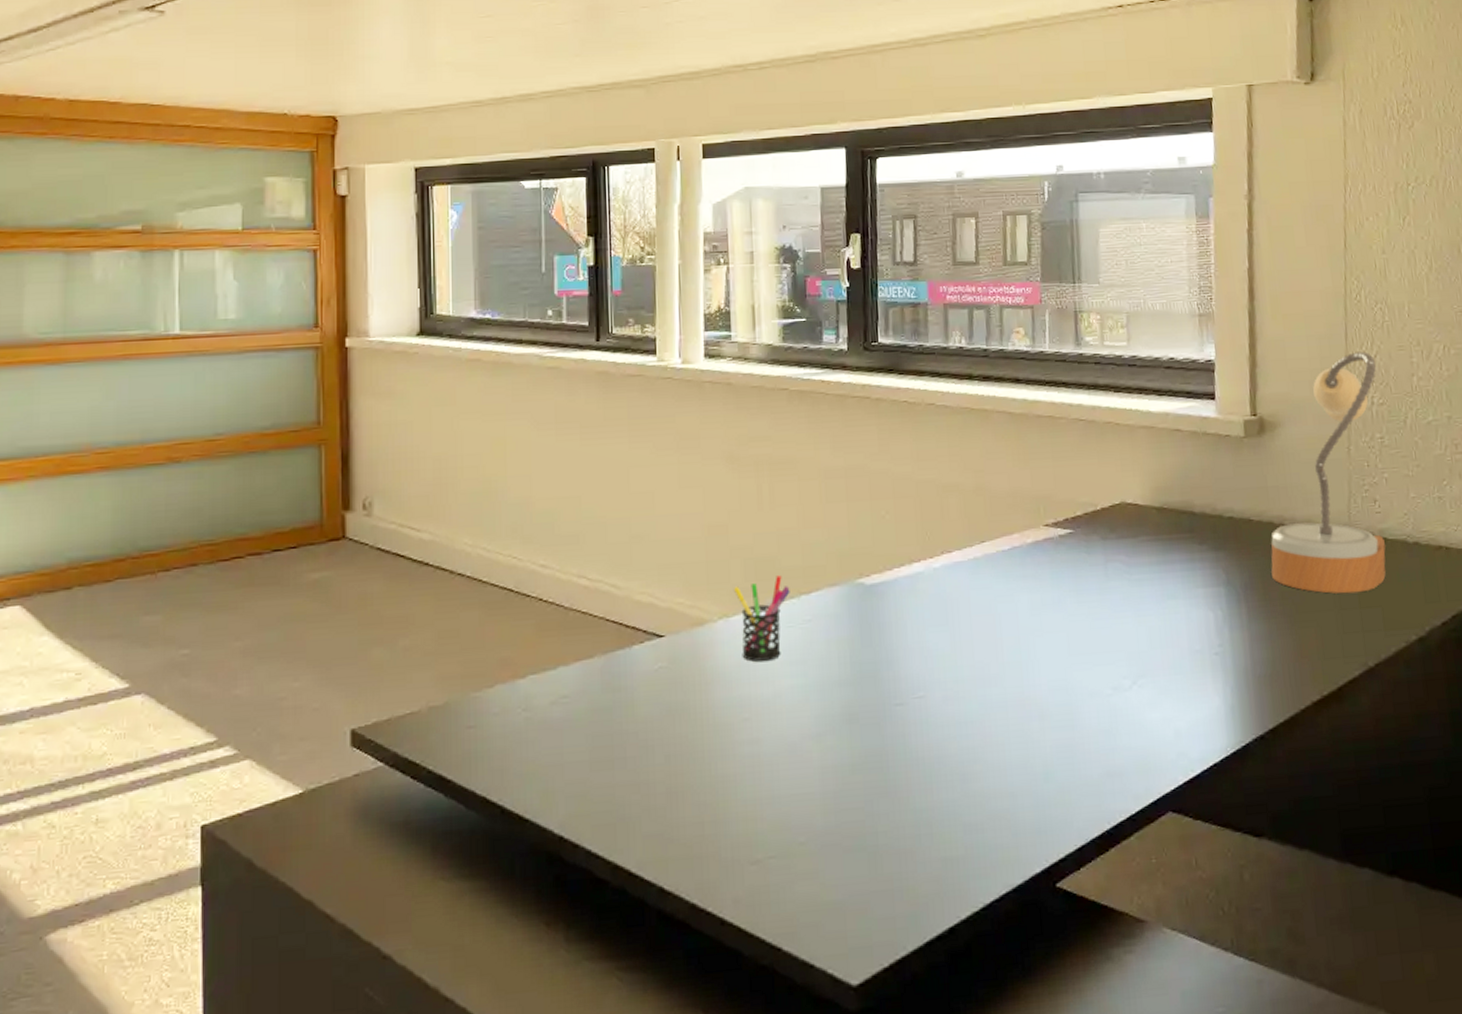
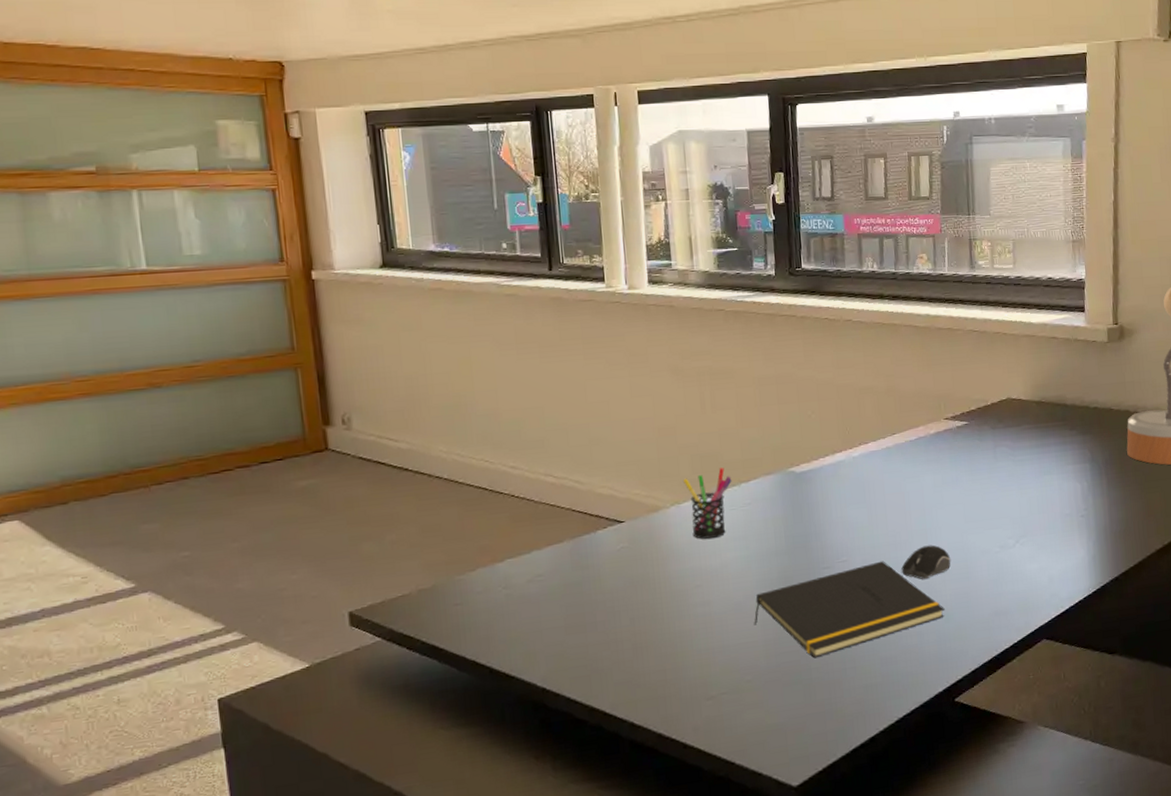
notepad: none [810,699,1044,819] -> present [754,561,945,659]
computer mouse: none [990,681,1052,726] -> present [901,545,951,580]

